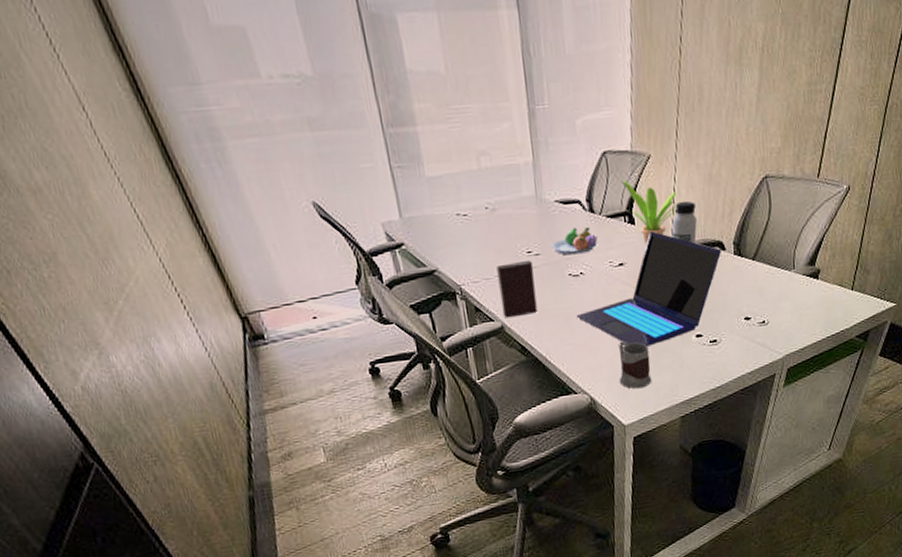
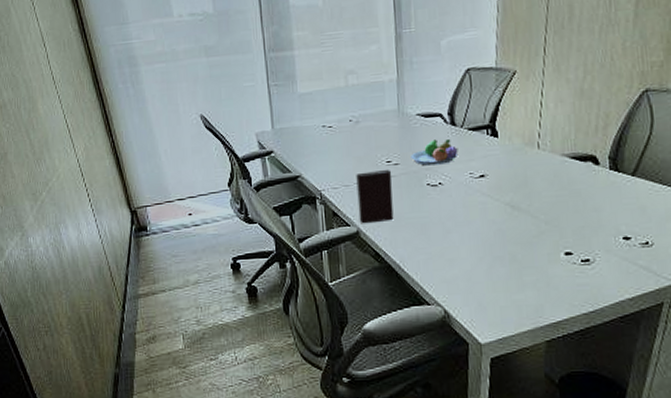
laptop: present [576,230,722,347] -> none [433,143,596,261]
mug: present [619,341,652,390] -> none [476,253,513,306]
potted plant: present [622,179,677,245] -> none [485,94,544,158]
water bottle: present [671,200,697,243] -> none [538,114,567,157]

